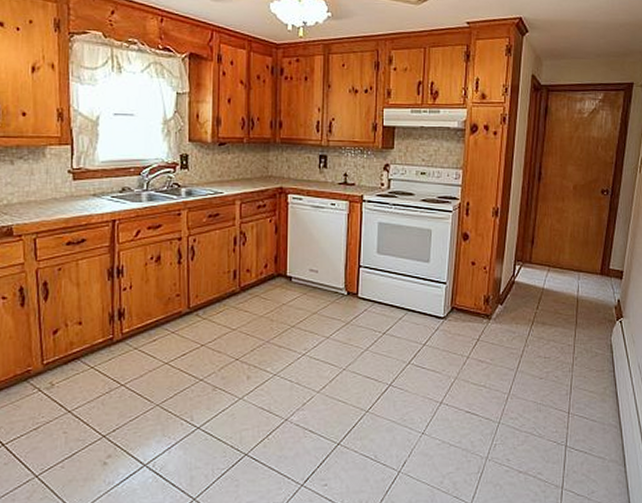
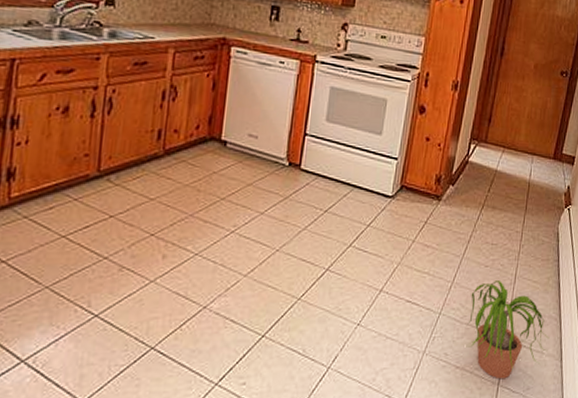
potted plant: none [527,391,611,483] -> present [467,281,550,380]

